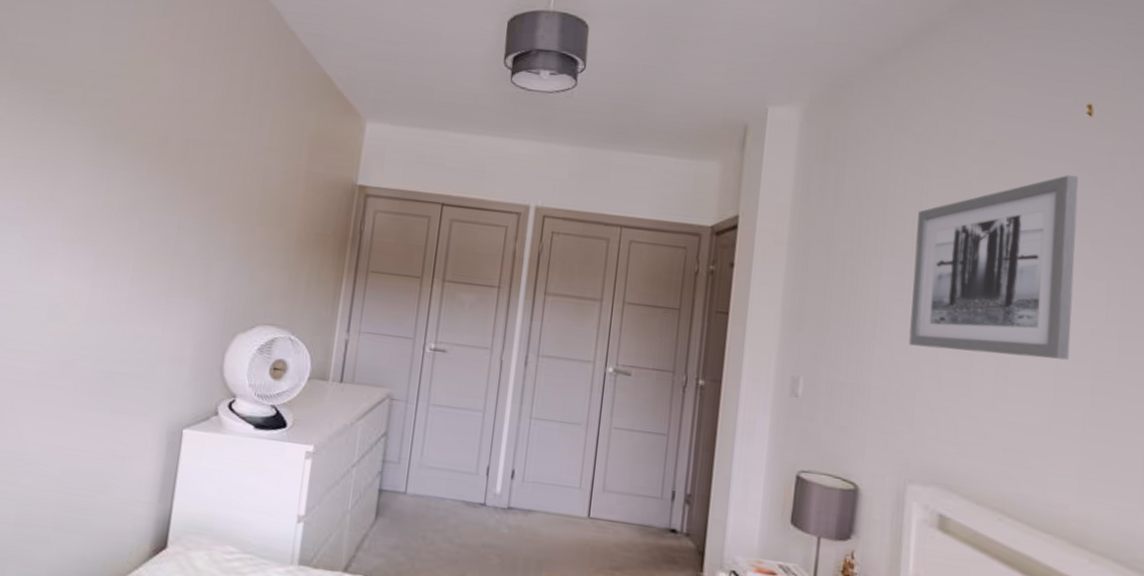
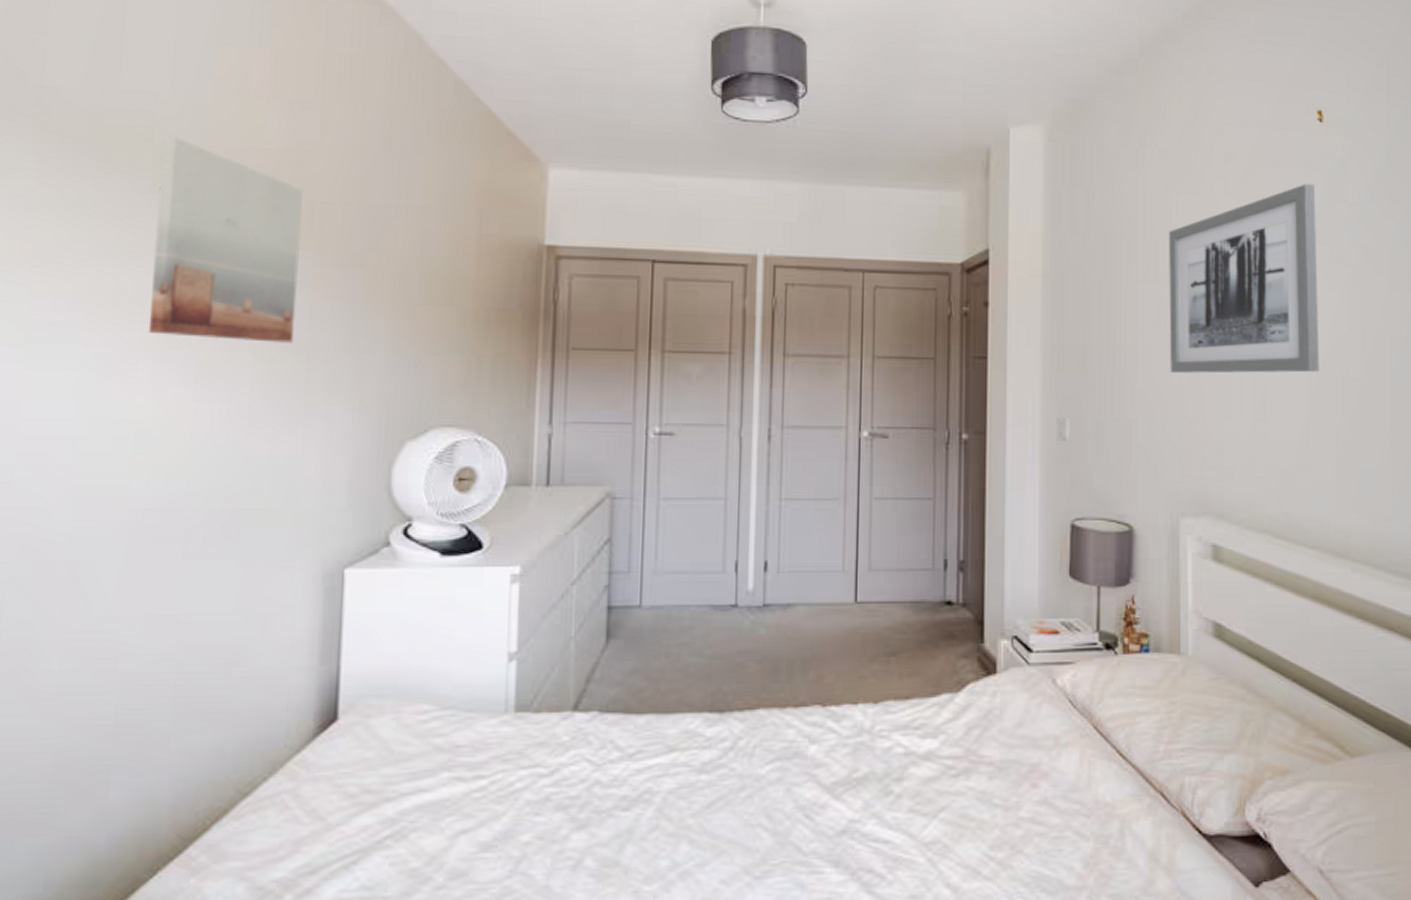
wall art: none [66,82,182,248] -> present [148,135,303,343]

